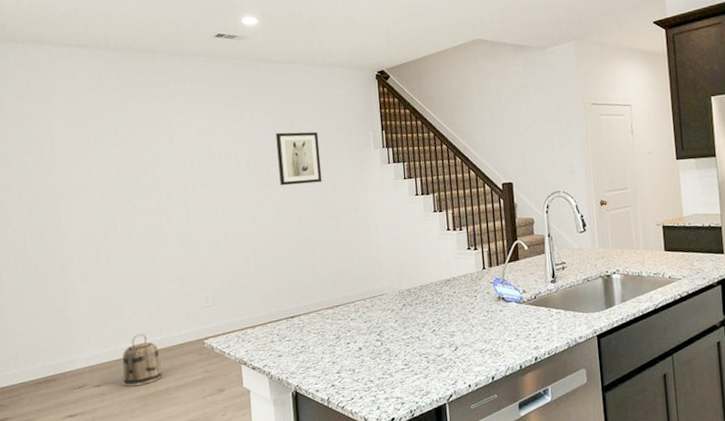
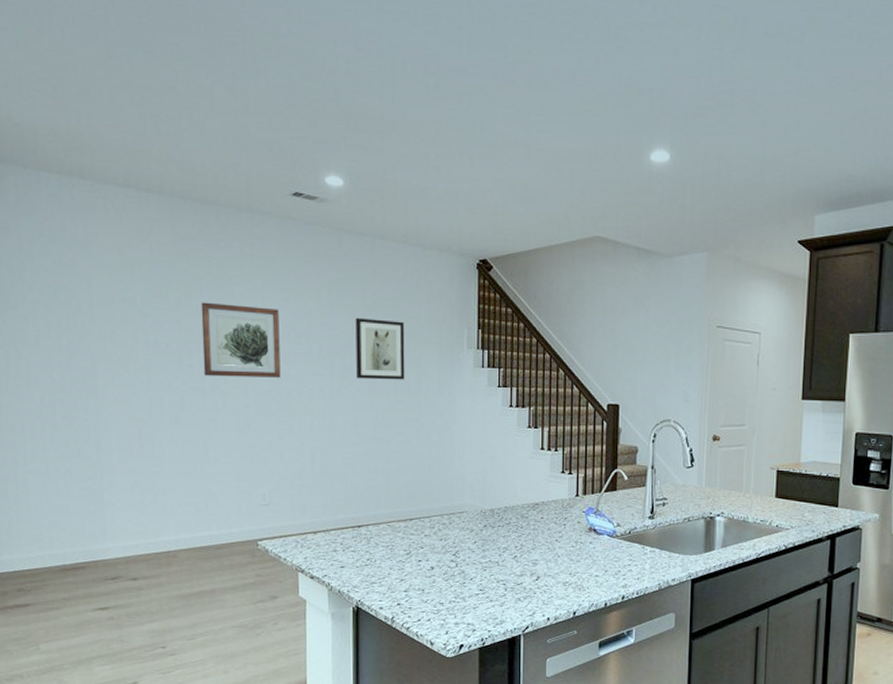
basket: present [122,334,163,387] -> none [163,527,209,584]
wall art: none [144,133,215,198] -> present [201,302,281,378]

